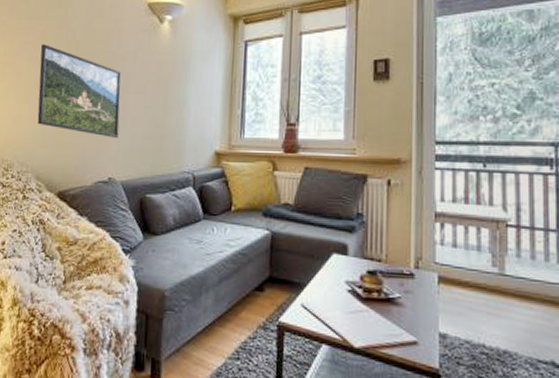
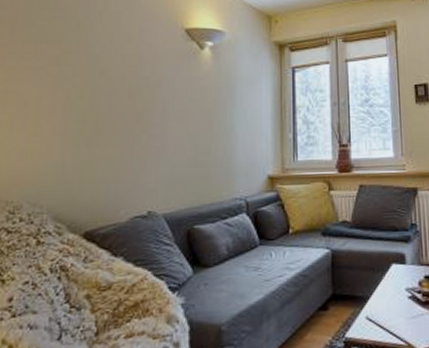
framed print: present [37,44,122,138] -> none [53,70,159,168]

